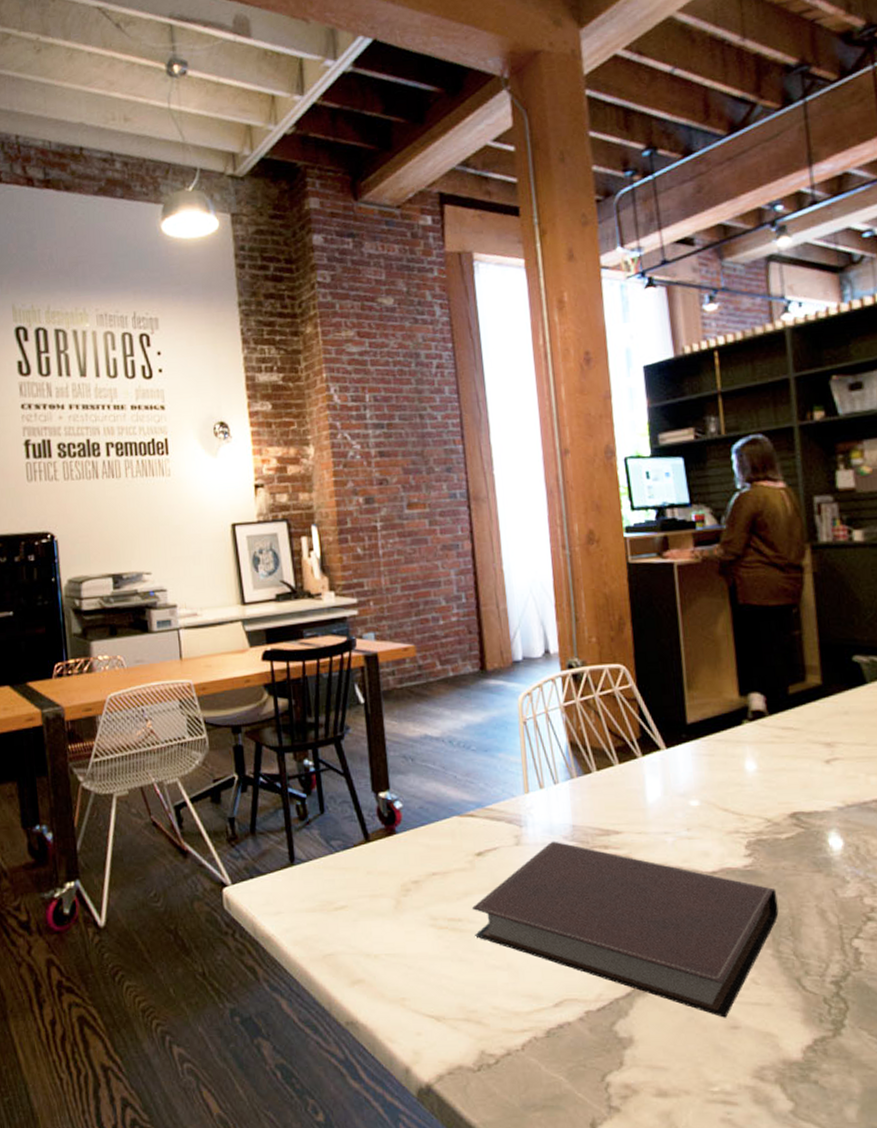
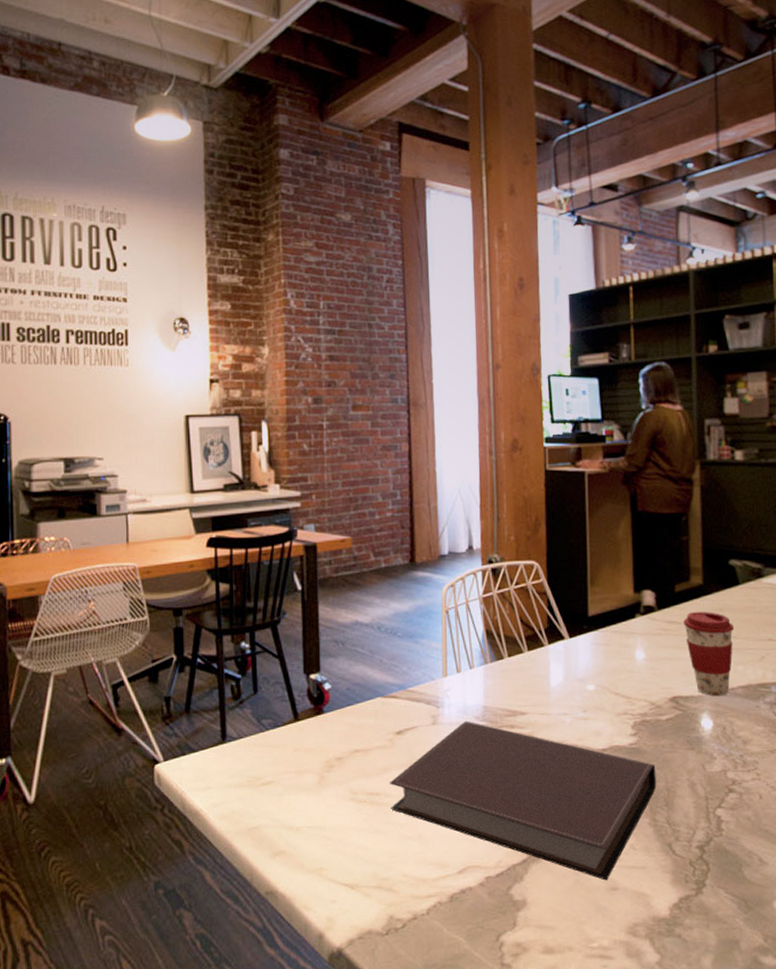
coffee cup: none [800,715,864,812] -> present [683,611,735,697]

